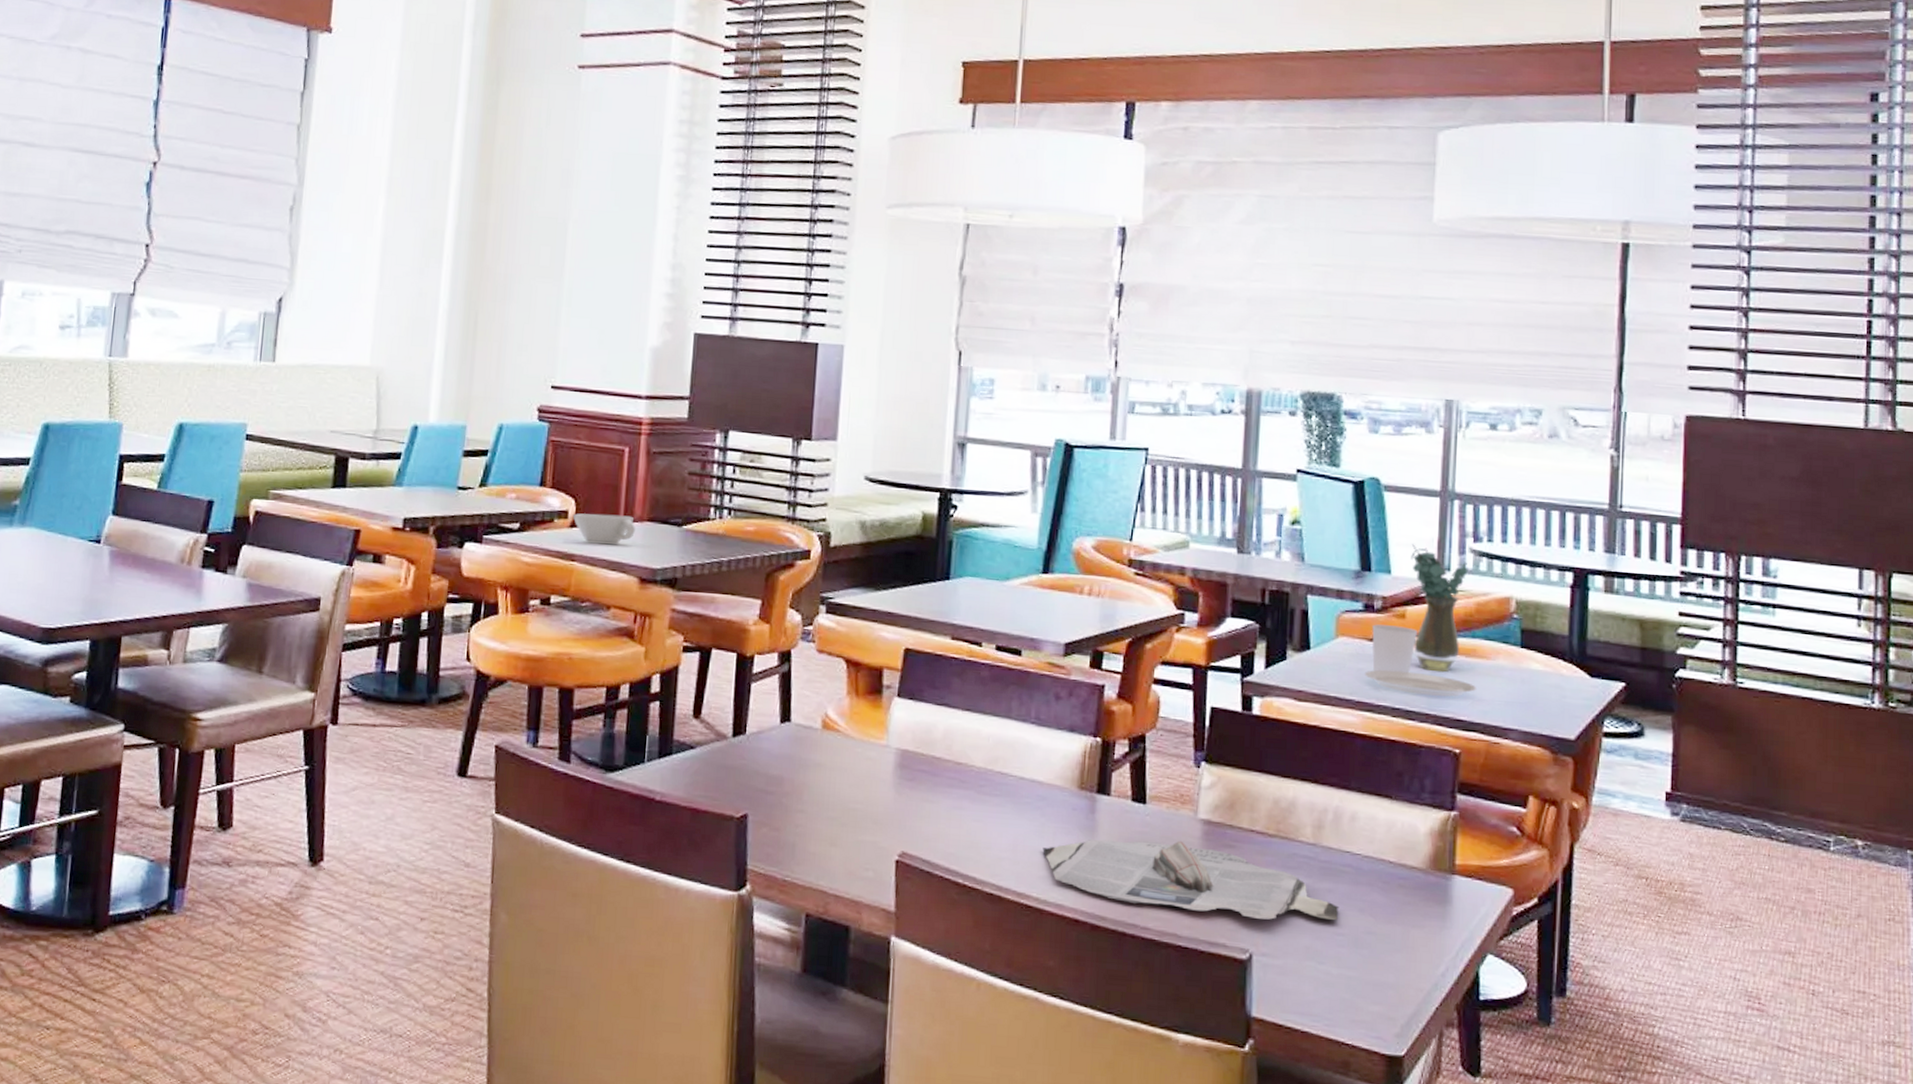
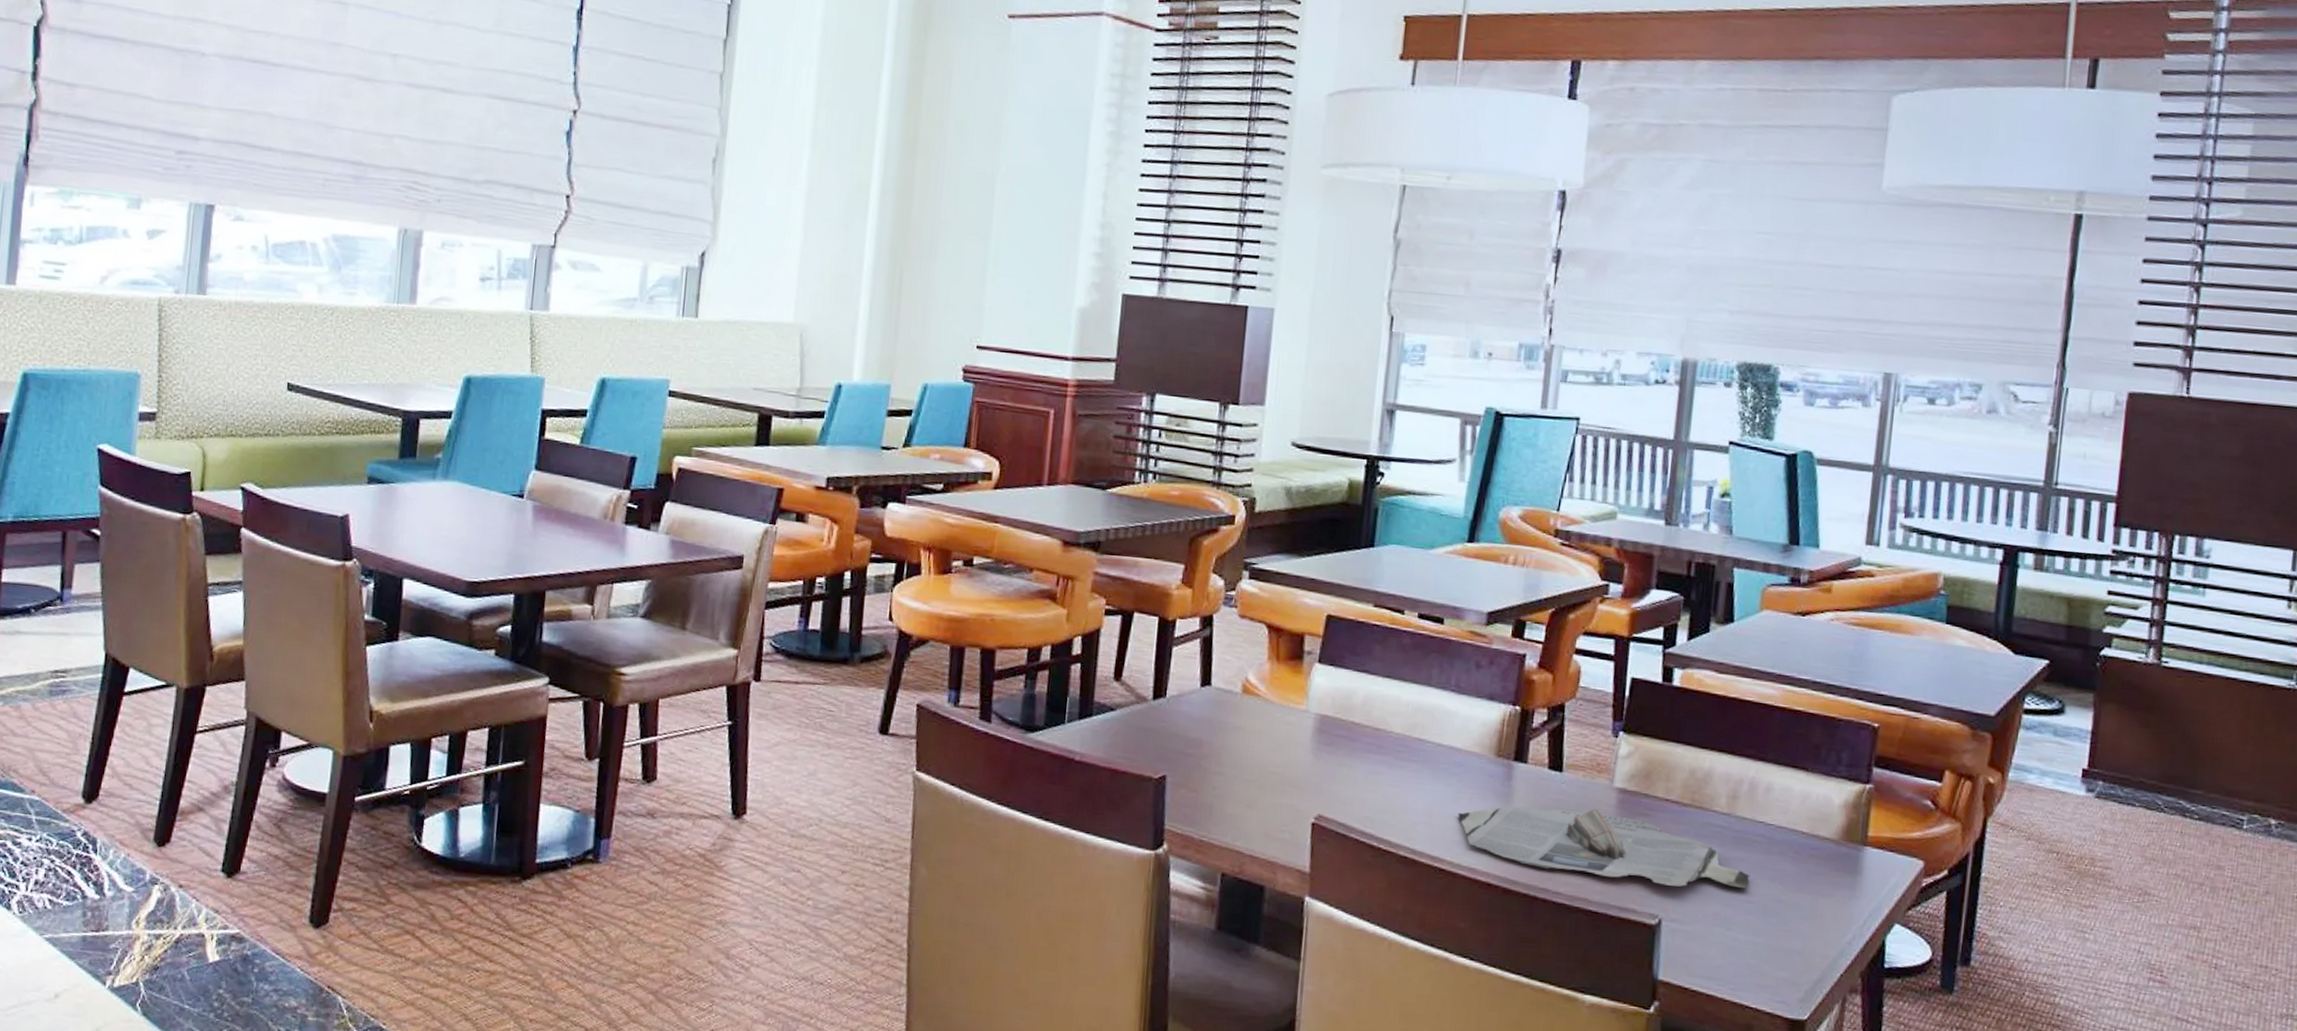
cup: present [572,513,635,545] -> none [996,475,1059,507]
plate: present [1365,669,1477,697] -> none [1788,643,1900,672]
dixie cup: present [1372,624,1418,673] -> none [1796,598,1844,647]
vase: present [1411,544,1468,673] -> none [1838,518,1898,648]

